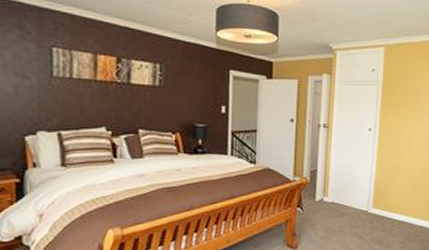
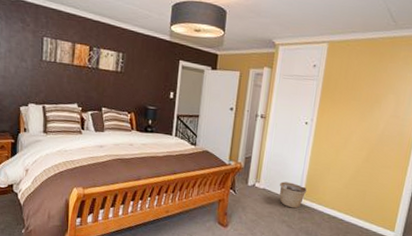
basket: none [348,192,376,219] -> present [279,181,307,209]

